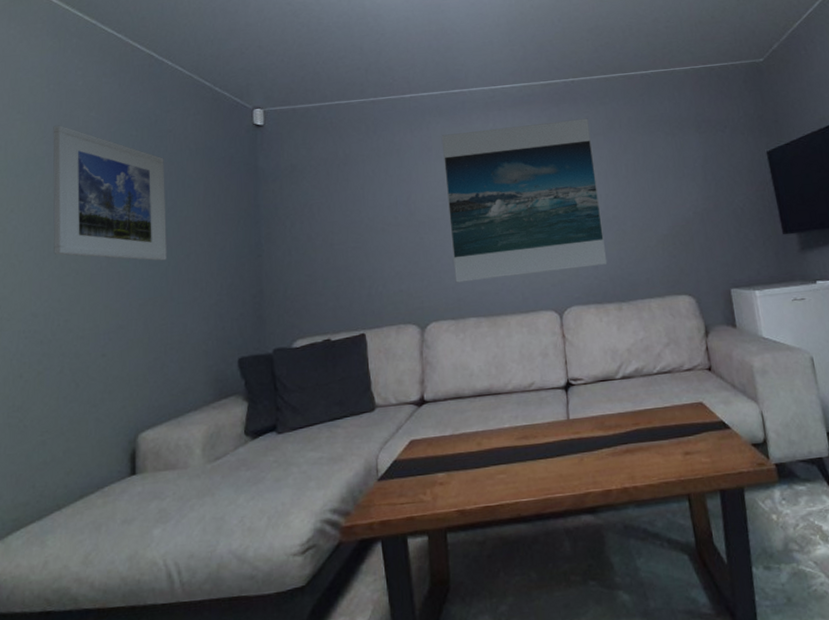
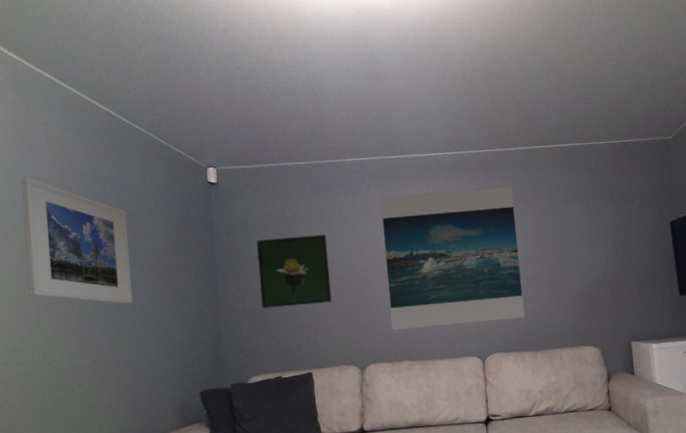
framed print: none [306,177,388,262] -> present [257,234,332,309]

